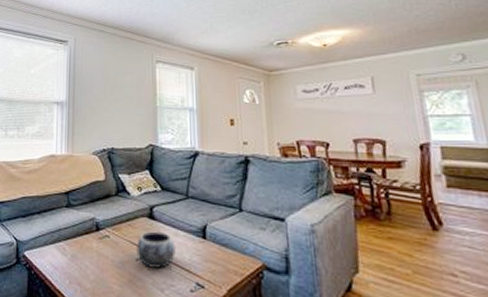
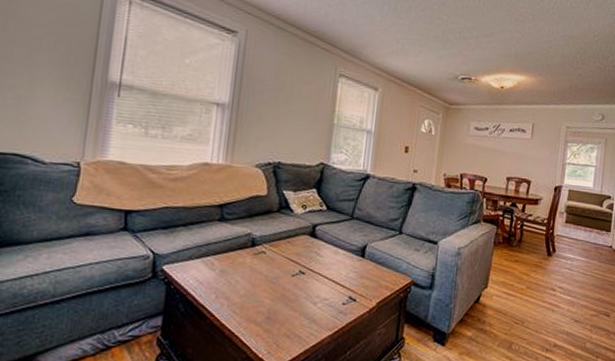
decorative bowl: present [137,231,176,268] -> none [293,248,334,284]

